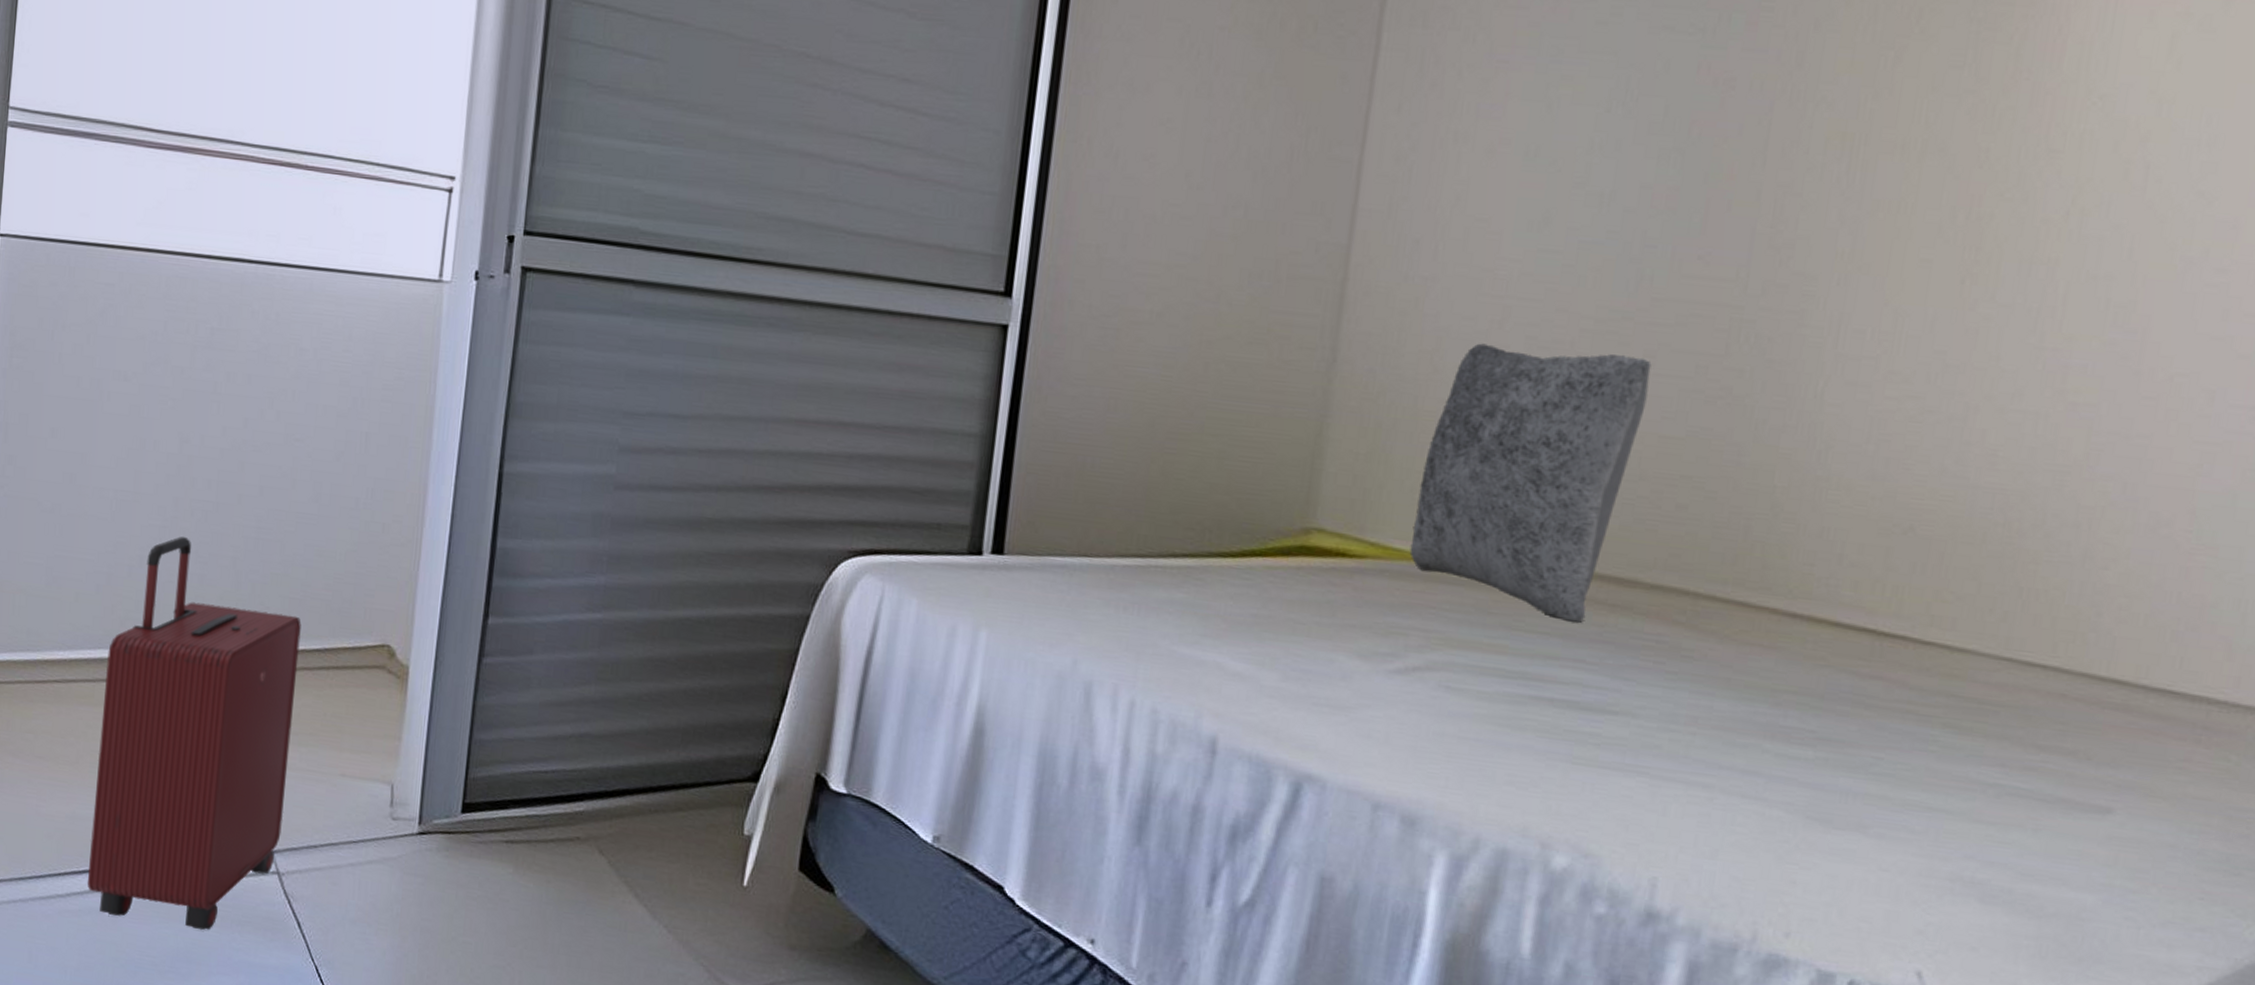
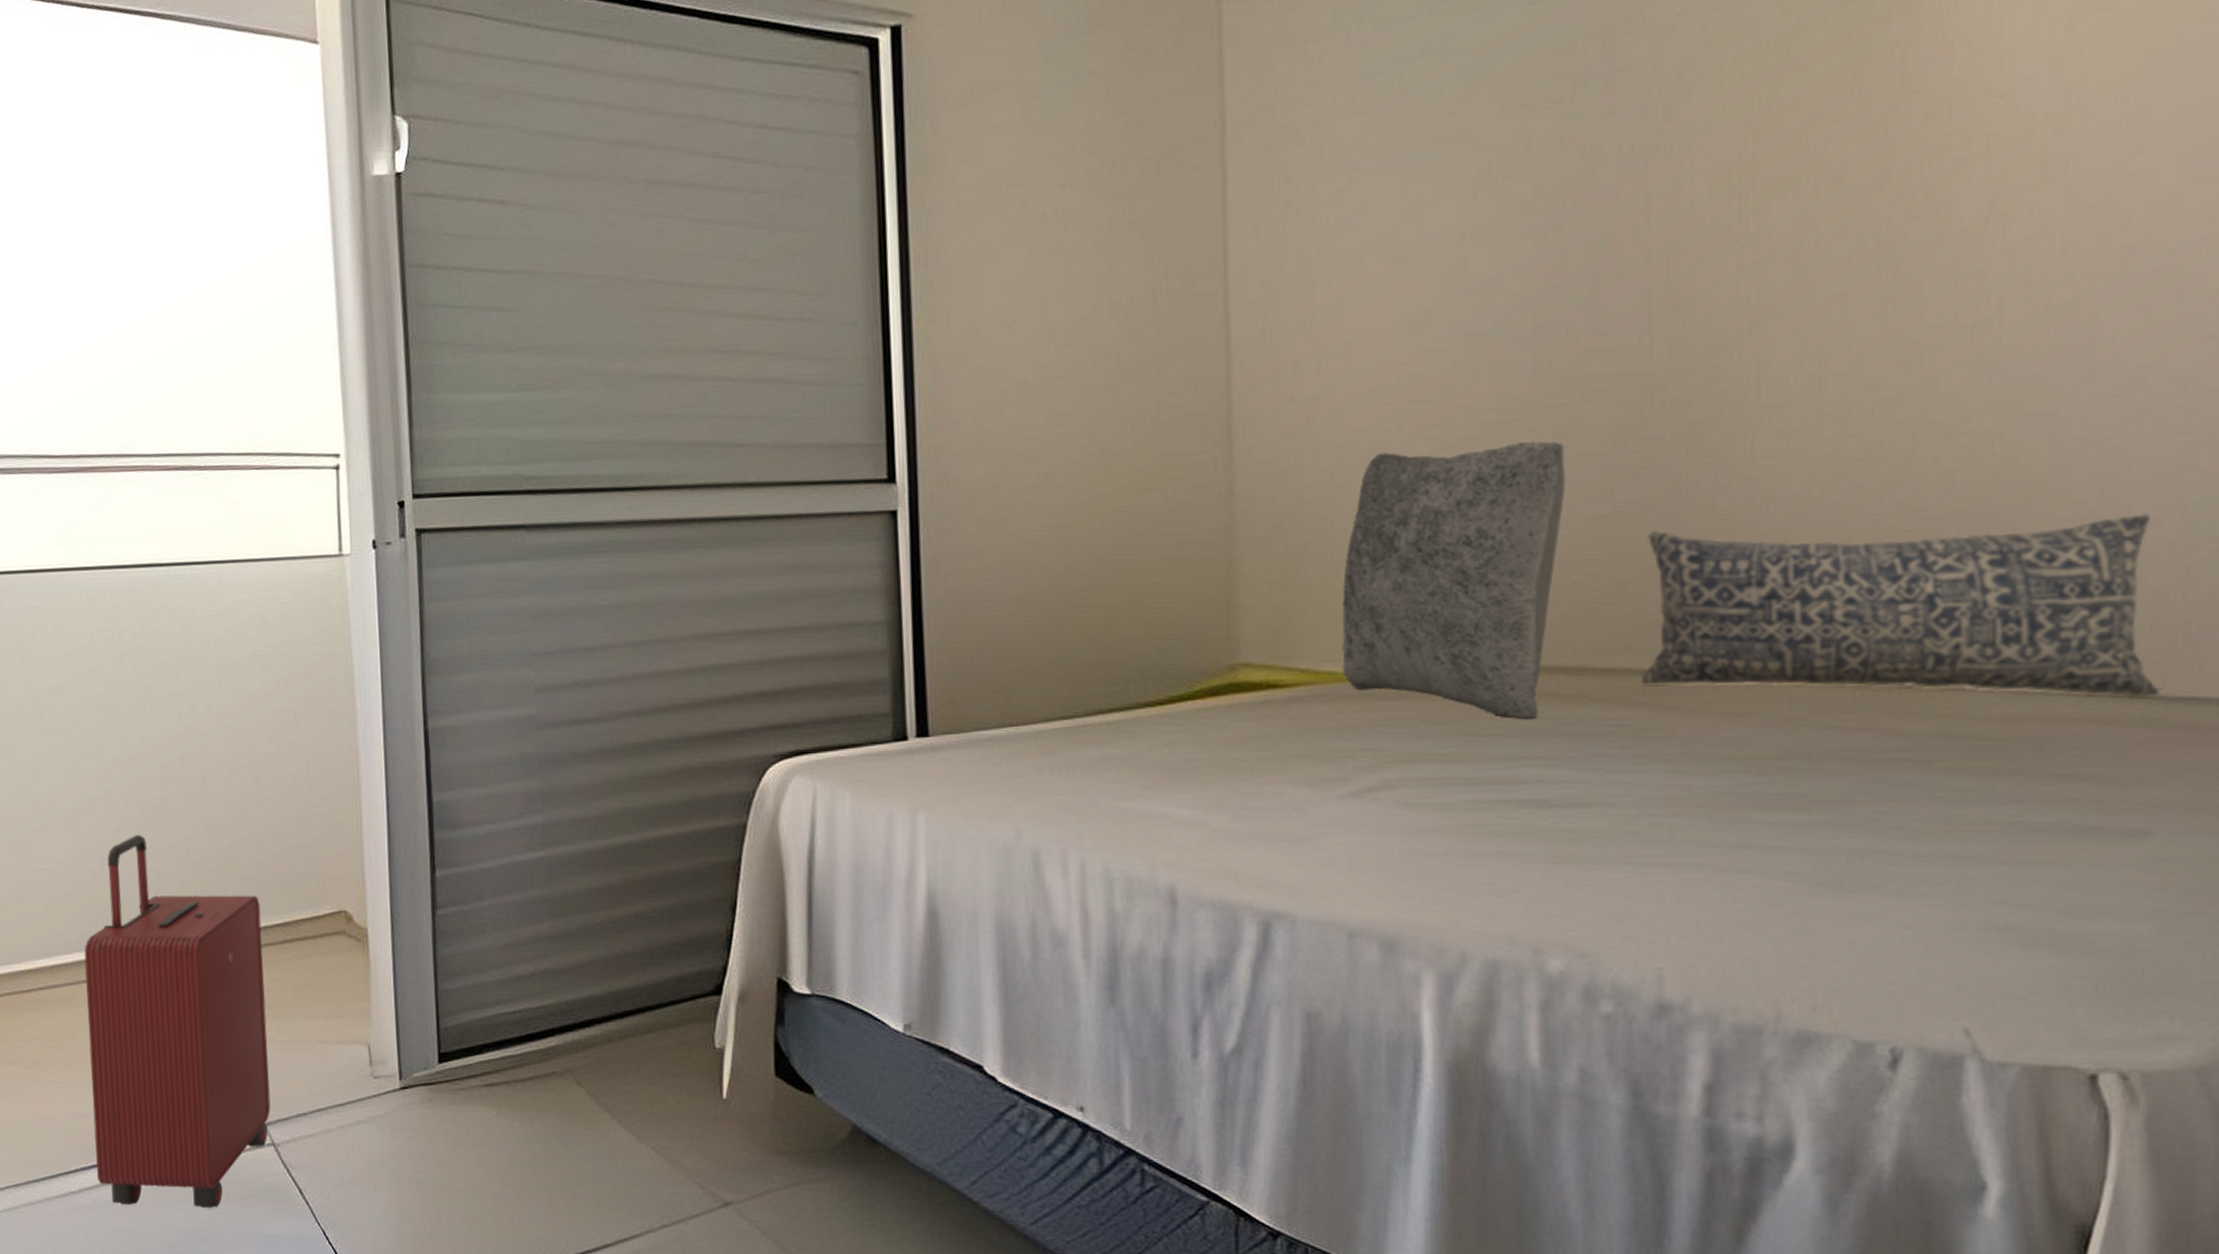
pillow: none [1683,458,2162,685] -> present [1641,514,2159,697]

